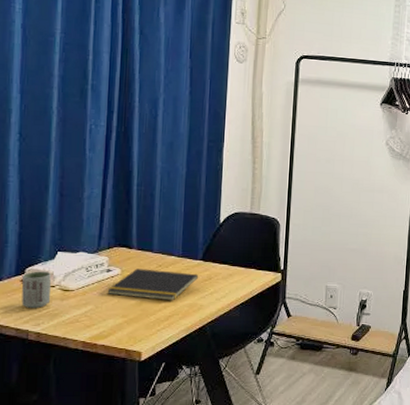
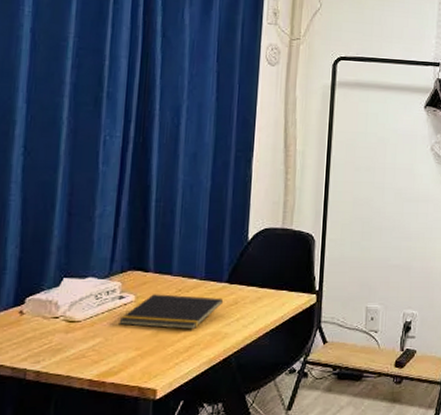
cup: present [21,271,51,309] -> none [19,300,55,344]

